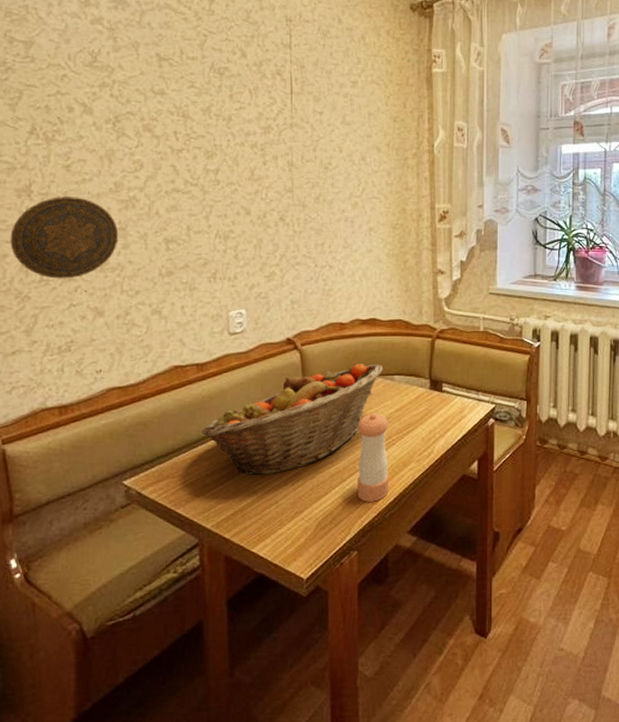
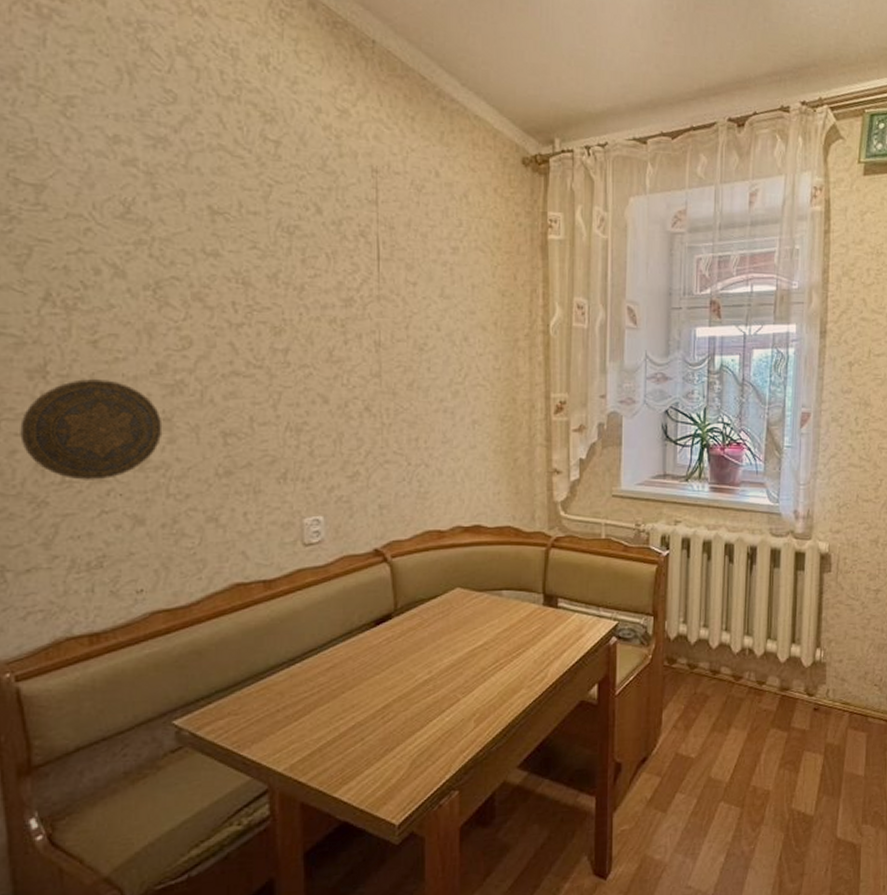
fruit basket: present [201,364,384,475] -> none [270,577,490,709]
pepper shaker: present [357,413,389,502] -> none [458,633,496,735]

